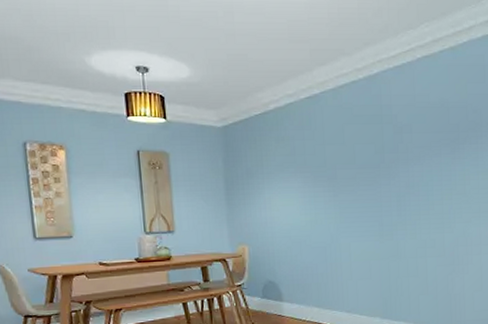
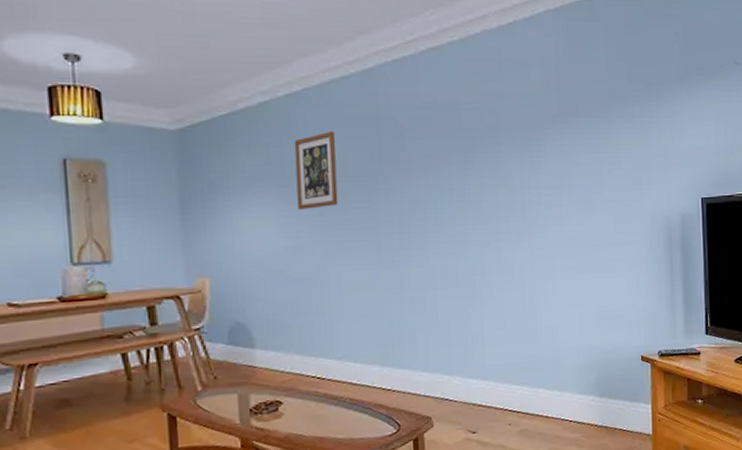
wall art: none [313,127,349,192] -> present [294,132,338,210]

